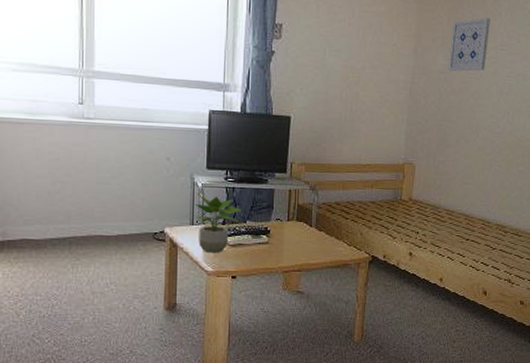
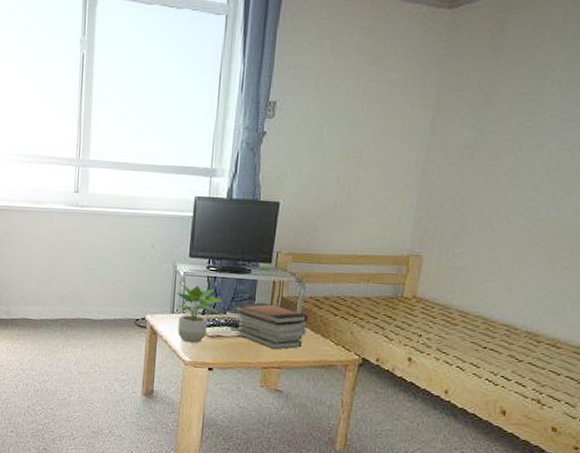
book stack: none [253,210,322,254] -> present [234,302,308,350]
wall art: present [448,17,490,72] -> none [475,76,539,146]

